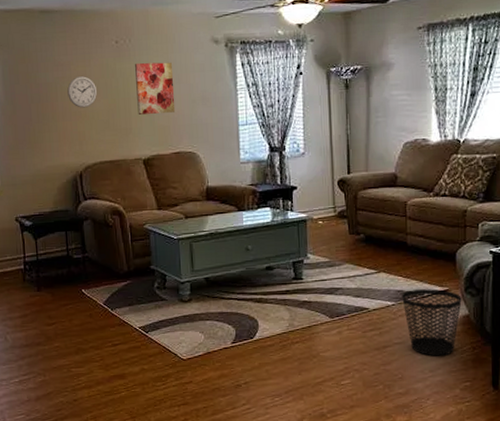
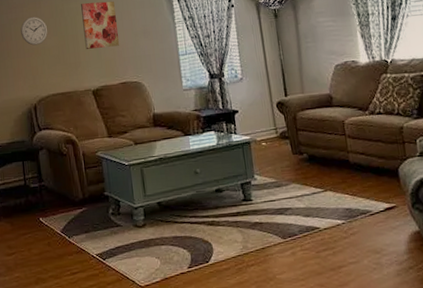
wastebasket: present [402,289,462,356] -> none [350,205,411,275]

